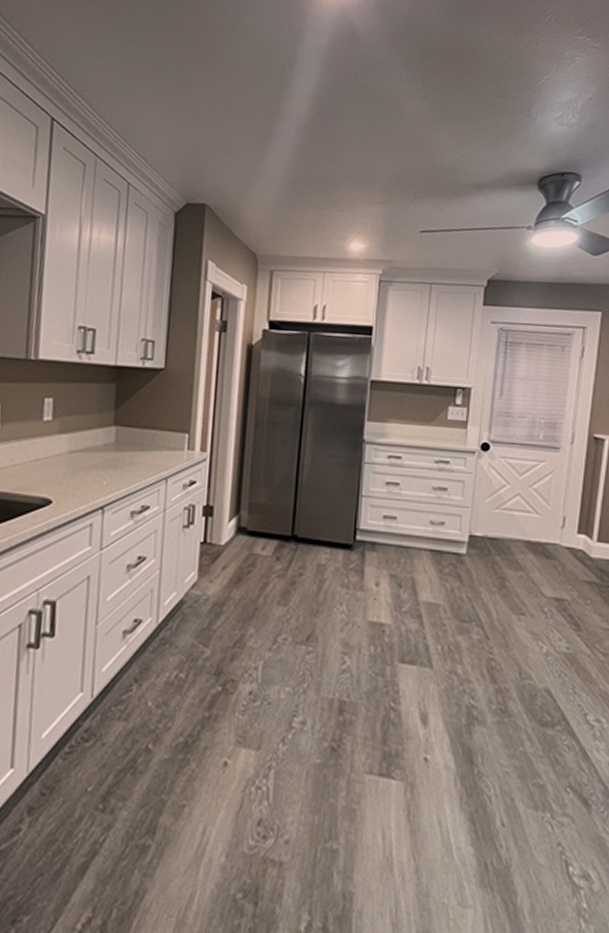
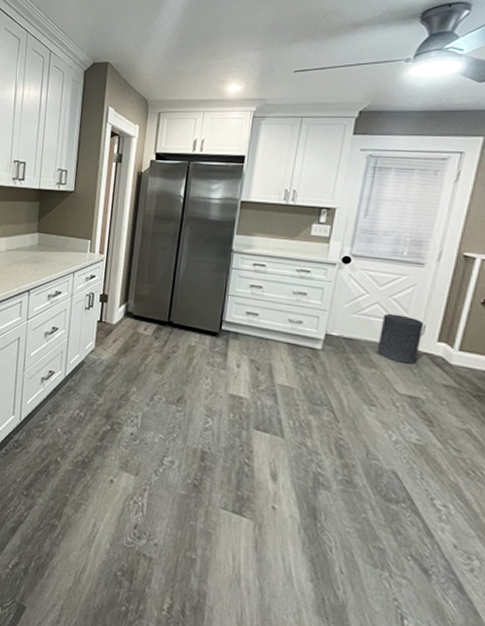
trash can: none [522,505,564,562] -> present [377,313,424,364]

